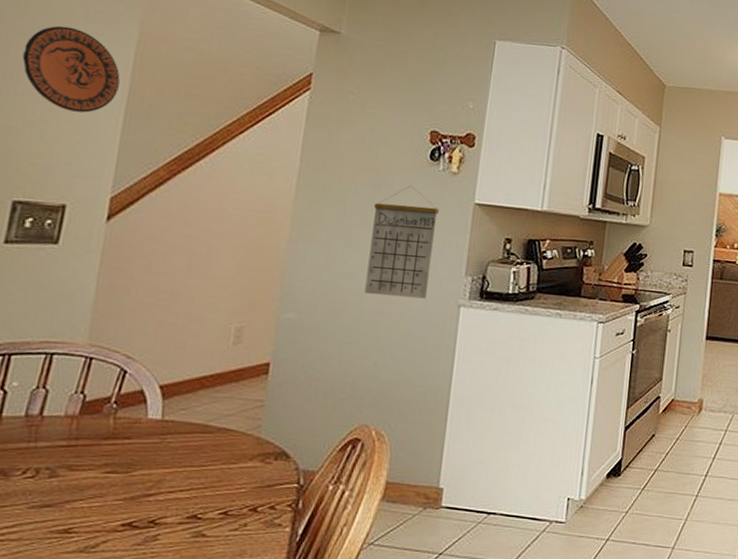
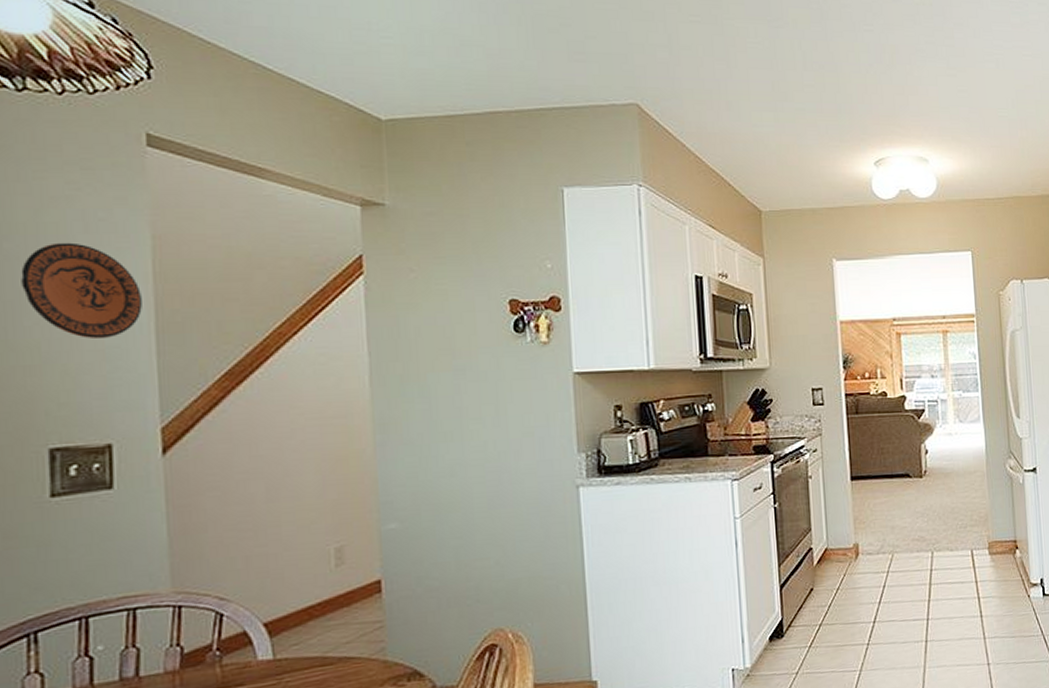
calendar: present [364,185,440,299] -> none [462,364,539,490]

